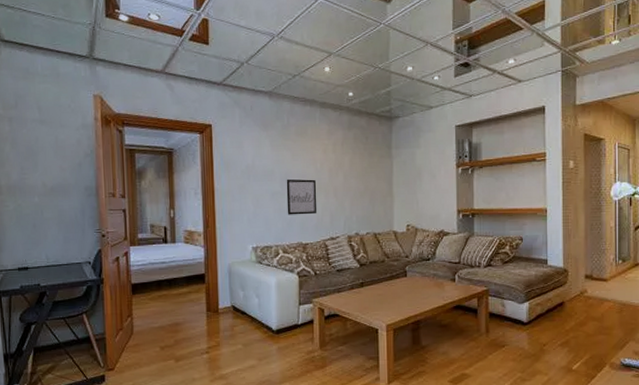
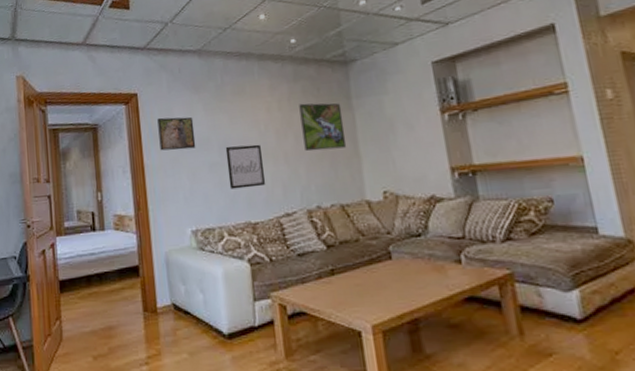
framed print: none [229,148,261,179] -> present [157,116,196,151]
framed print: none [350,148,384,189] -> present [299,103,347,152]

